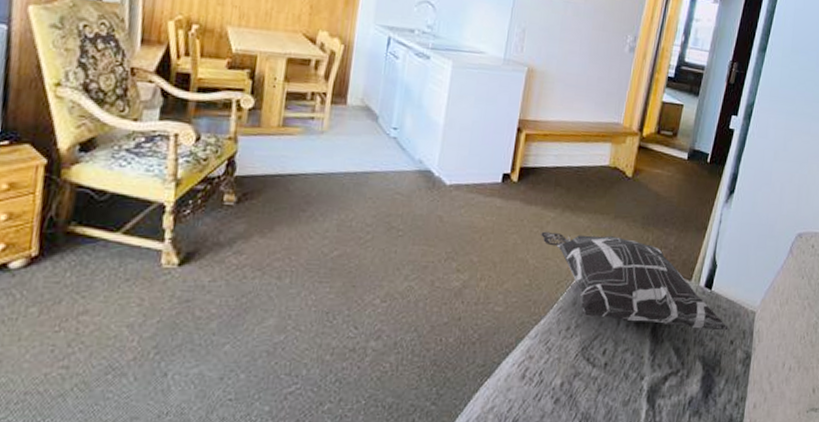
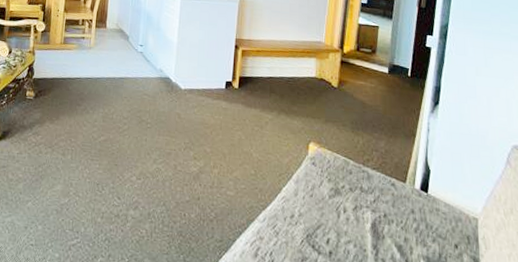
decorative pillow: present [541,231,730,331] -> none [261,130,452,235]

